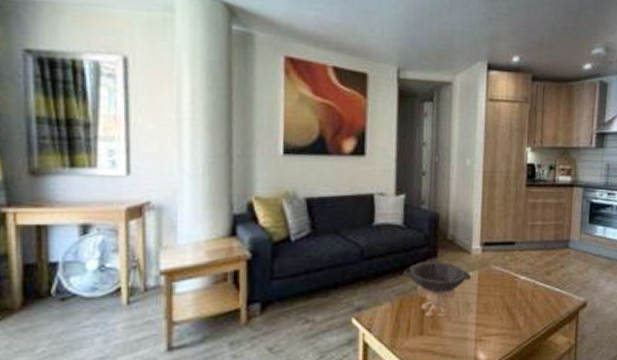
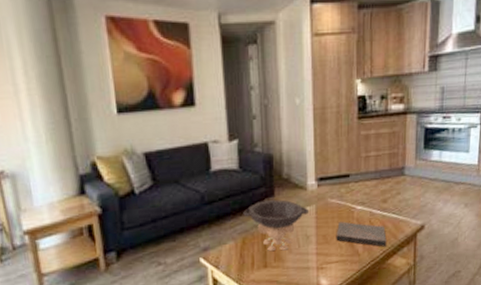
book: none [497,291,549,322] -> present [336,221,387,247]

